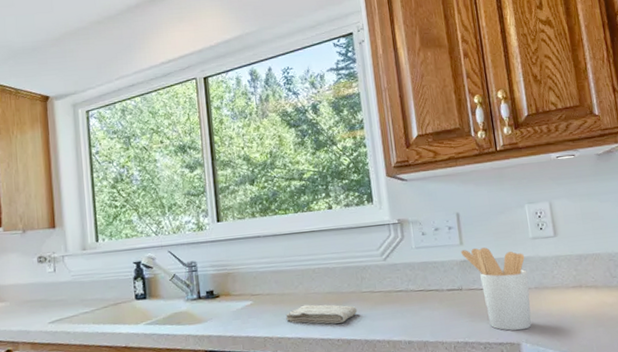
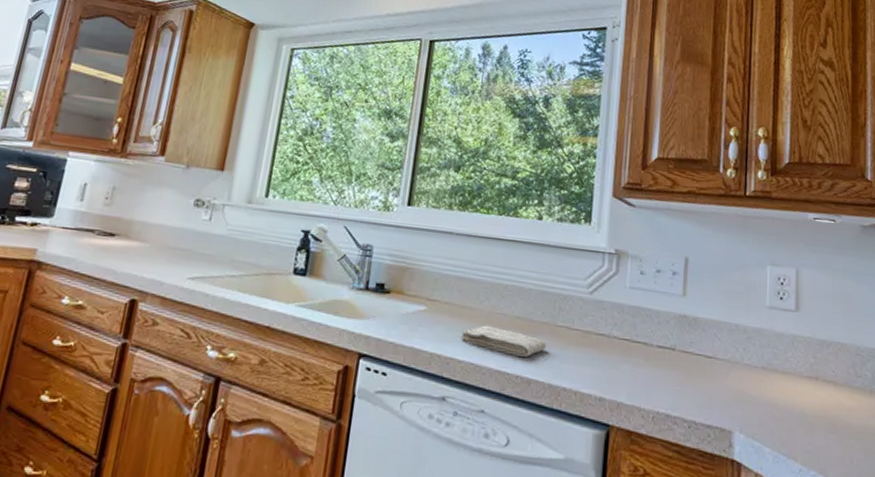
utensil holder: present [461,247,532,331] -> none [682,302,757,416]

